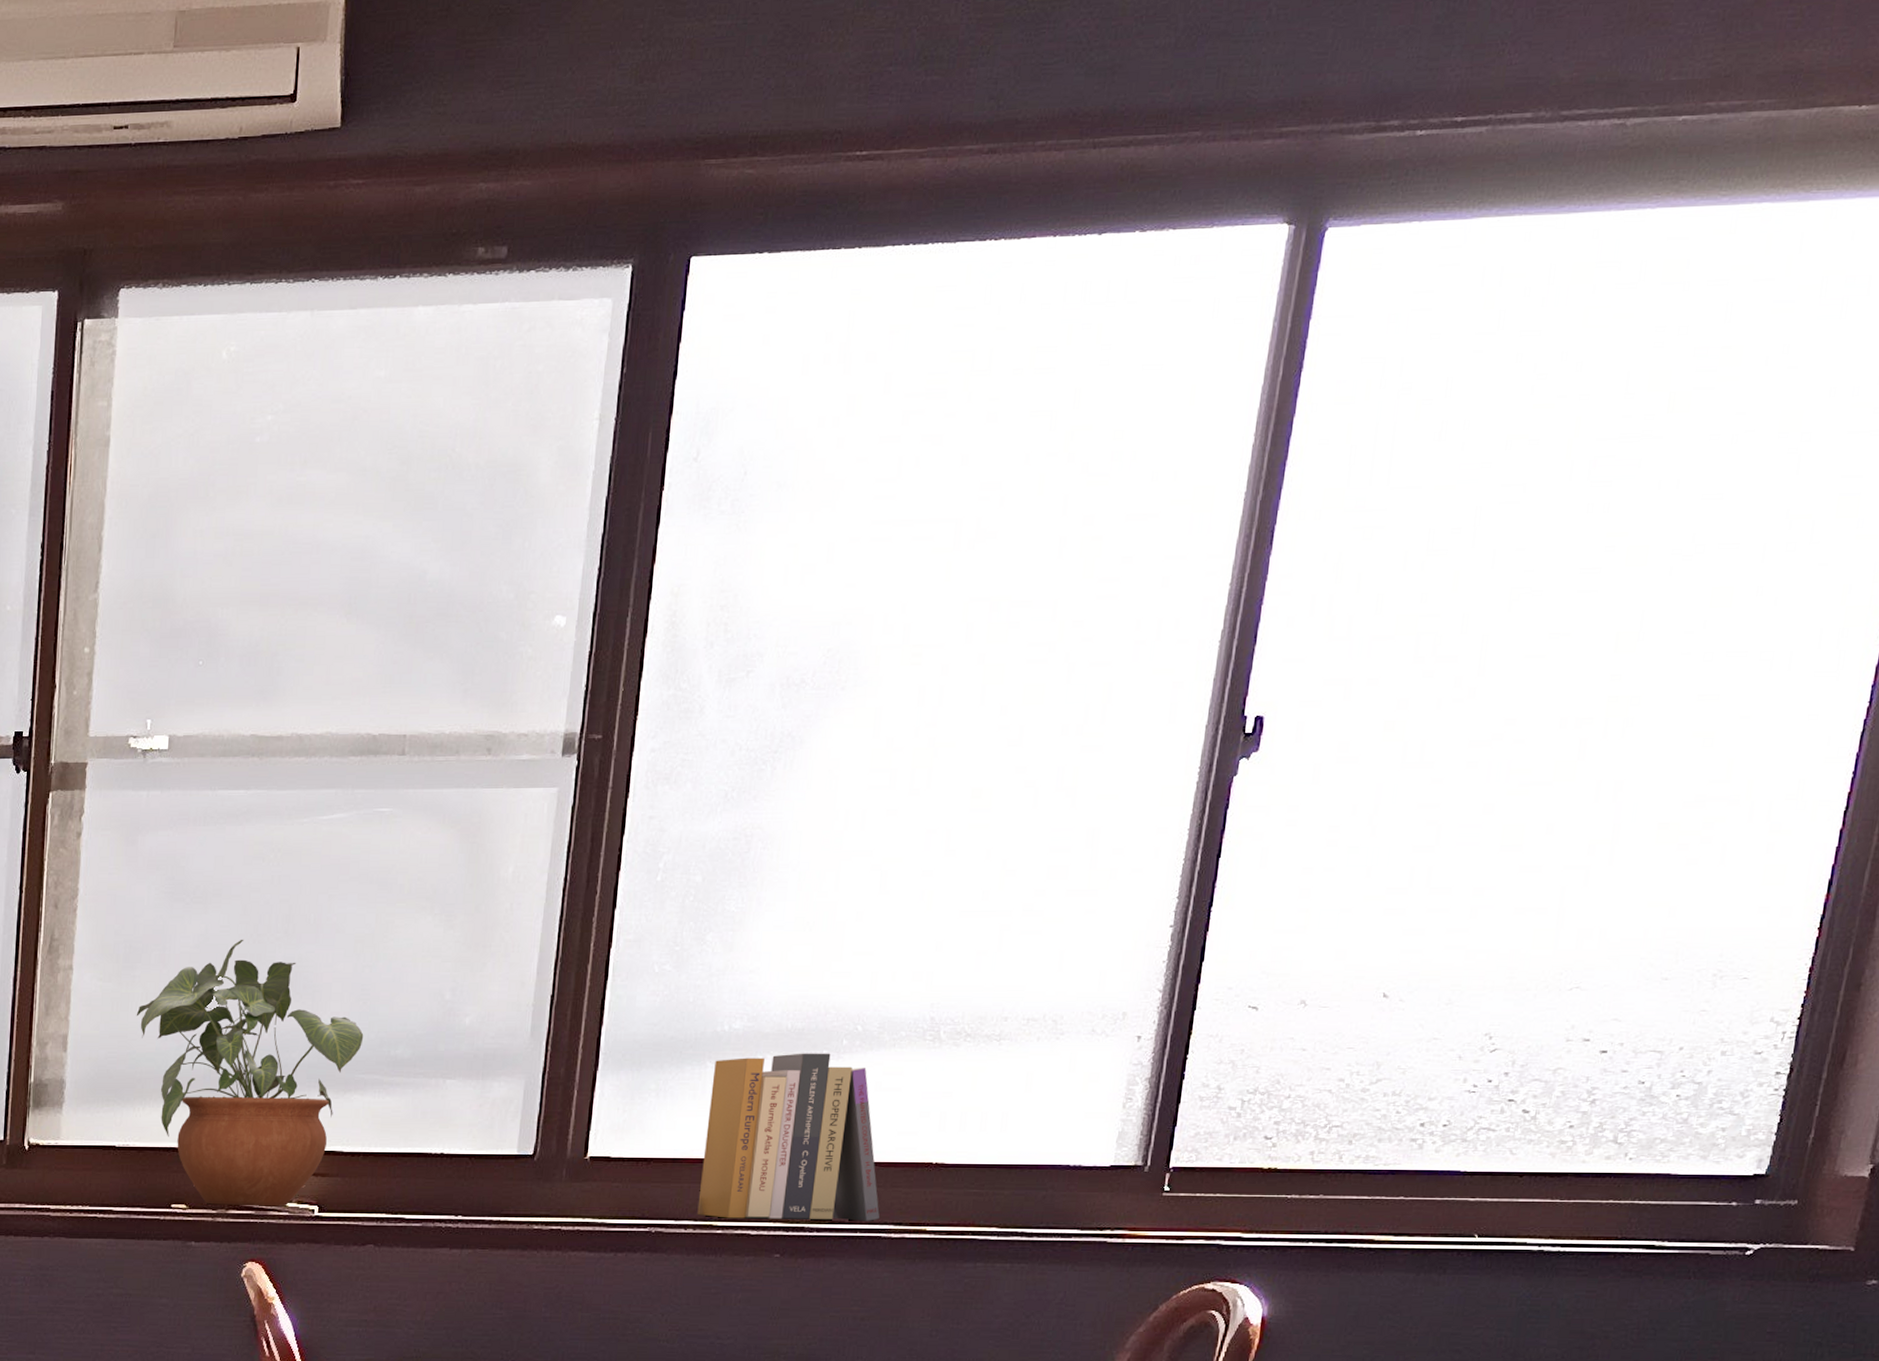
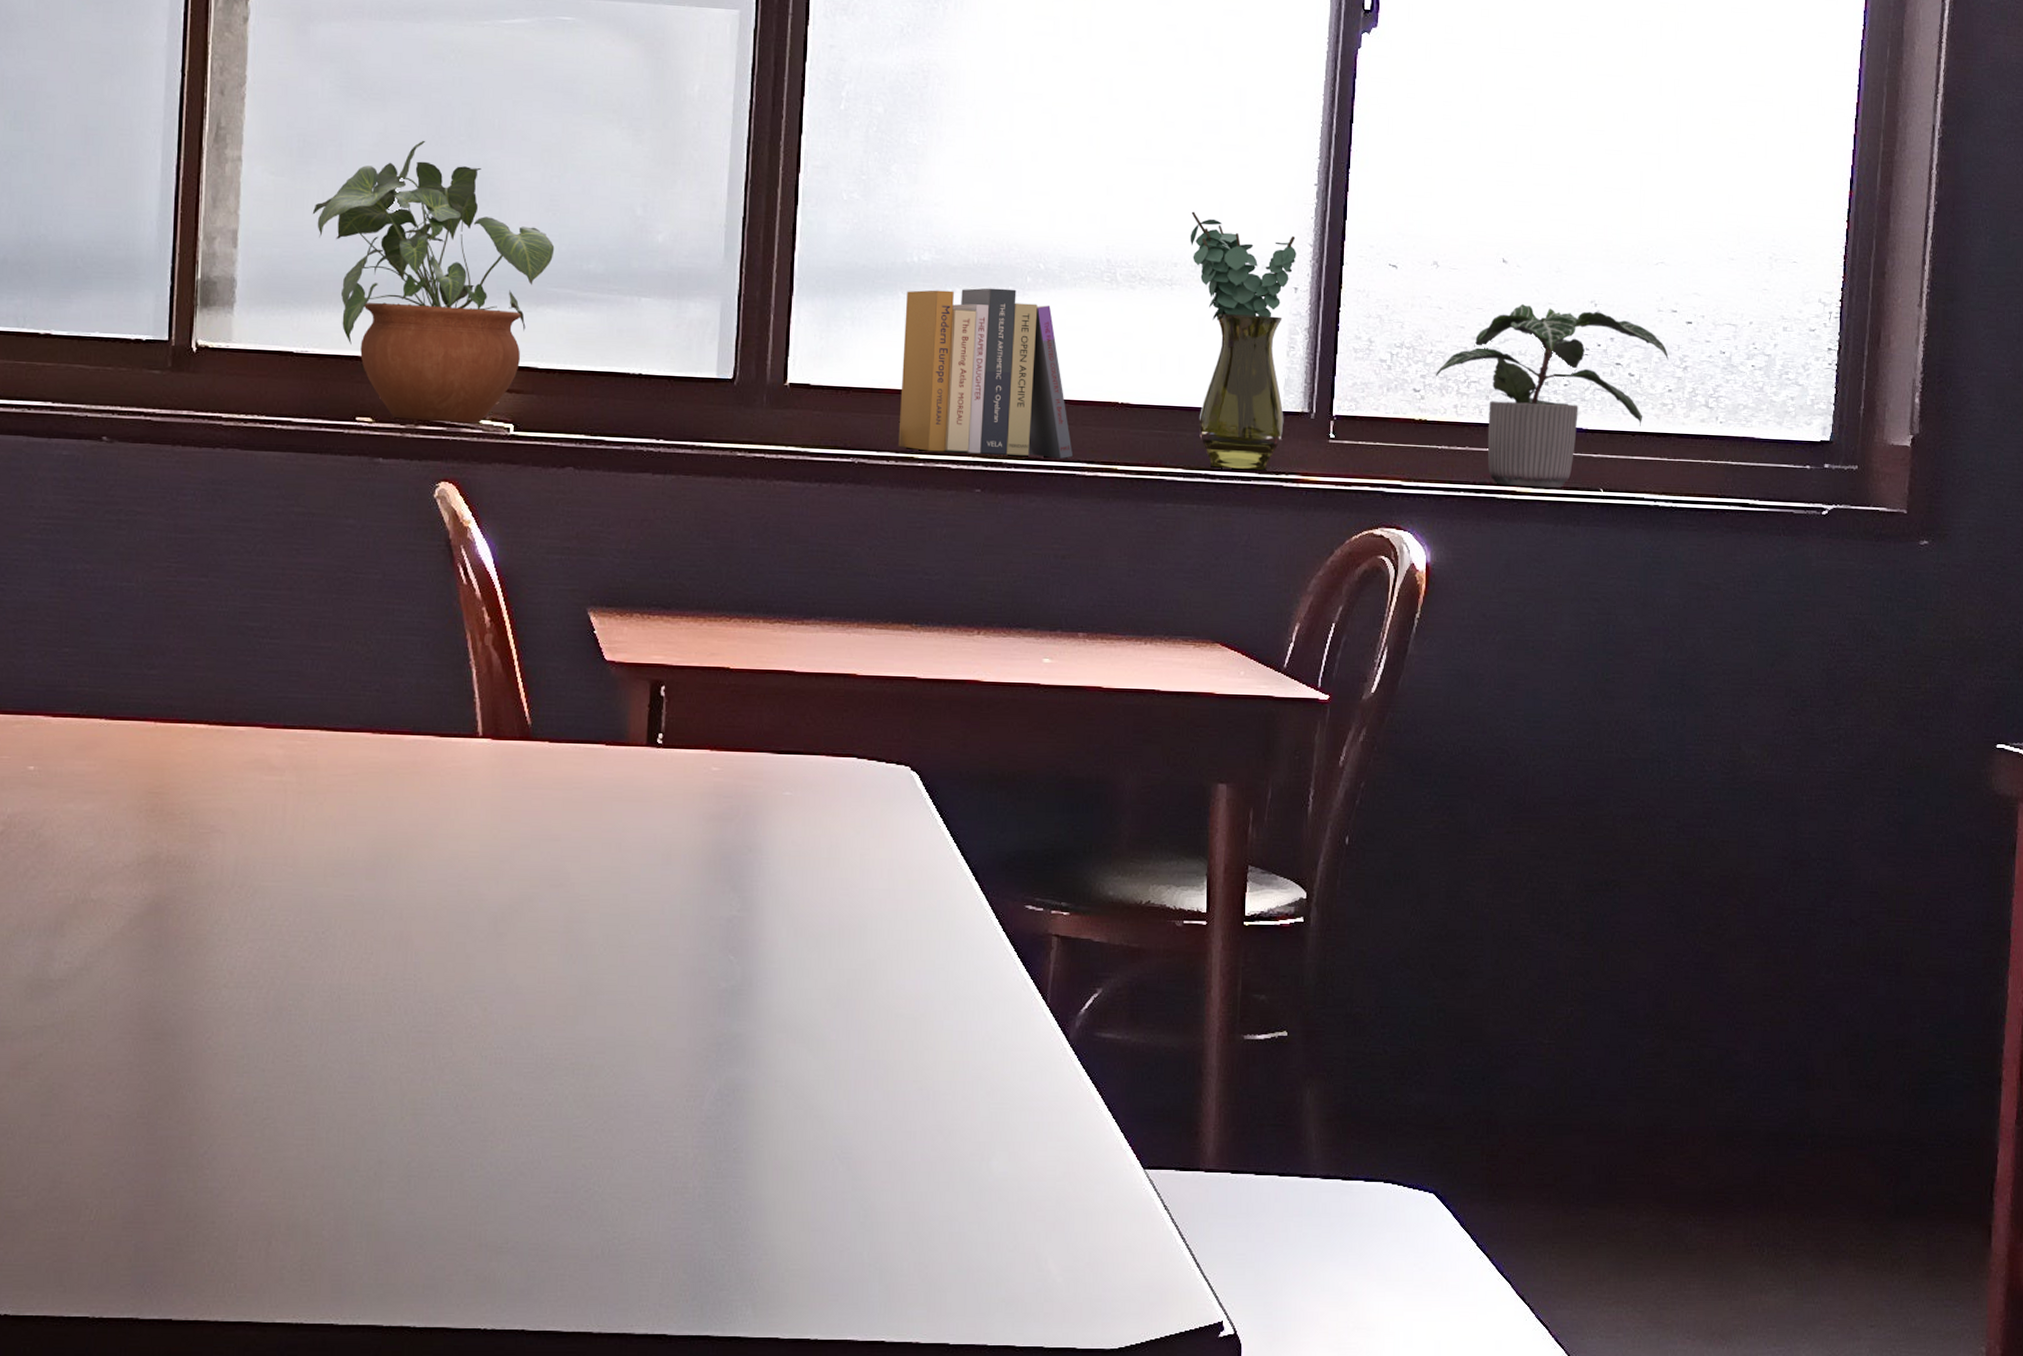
vase: none [1018,962,1143,1227] -> present [1190,211,1297,471]
potted plant: none [1292,1040,1574,1236] -> present [1436,303,1669,489]

